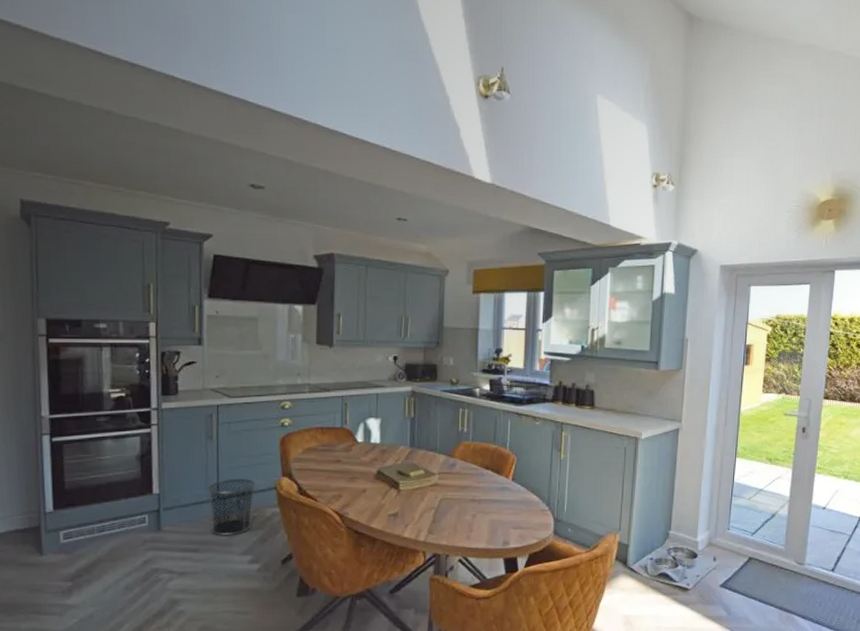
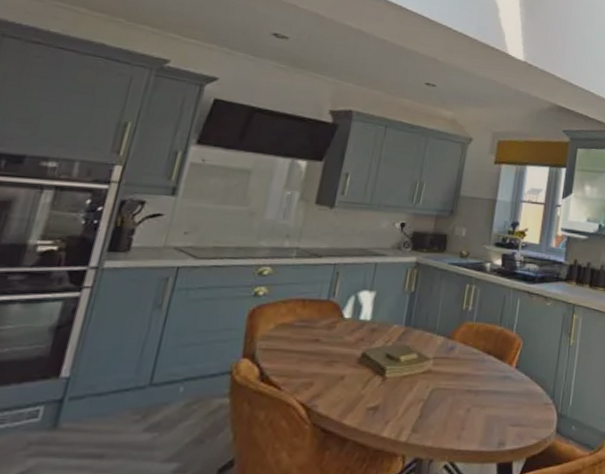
trash can: present [207,479,256,536] -> none [129,360,206,436]

